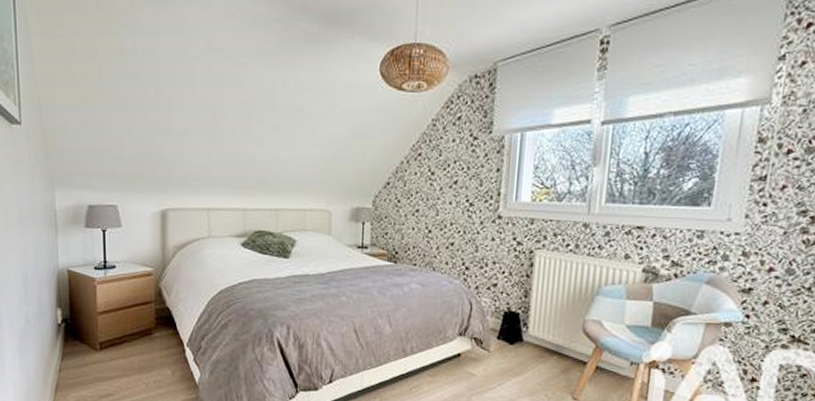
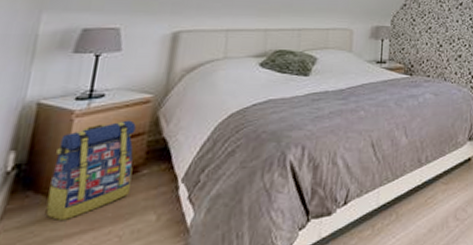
backpack: none [89,289,148,366] -> present [43,120,136,220]

